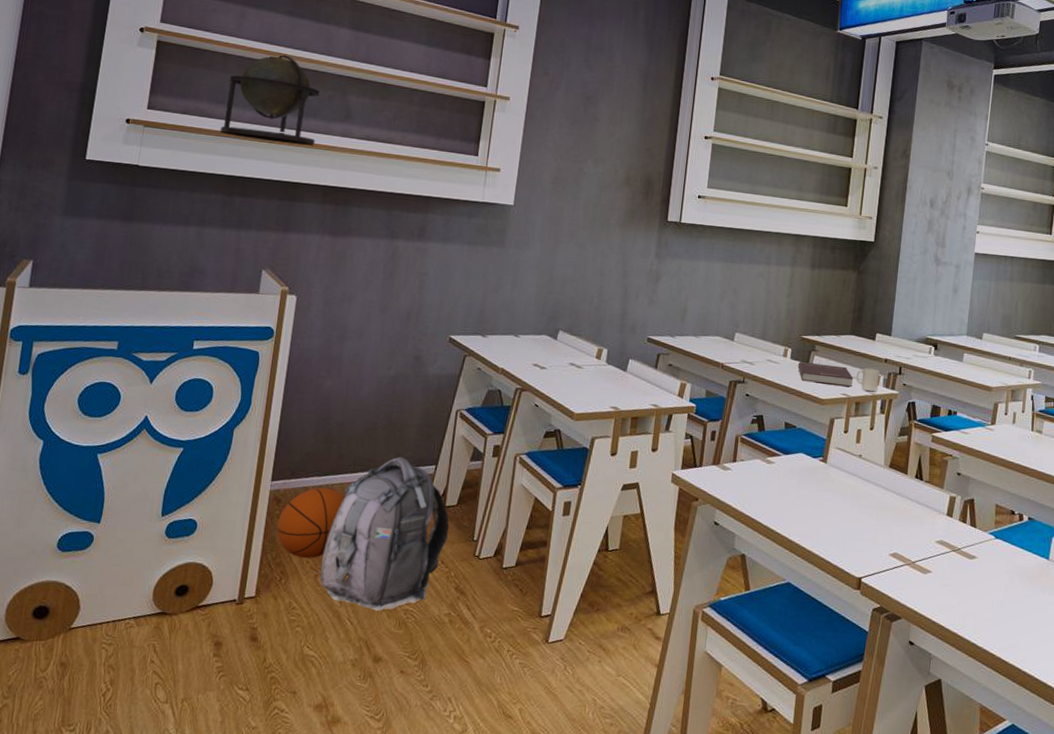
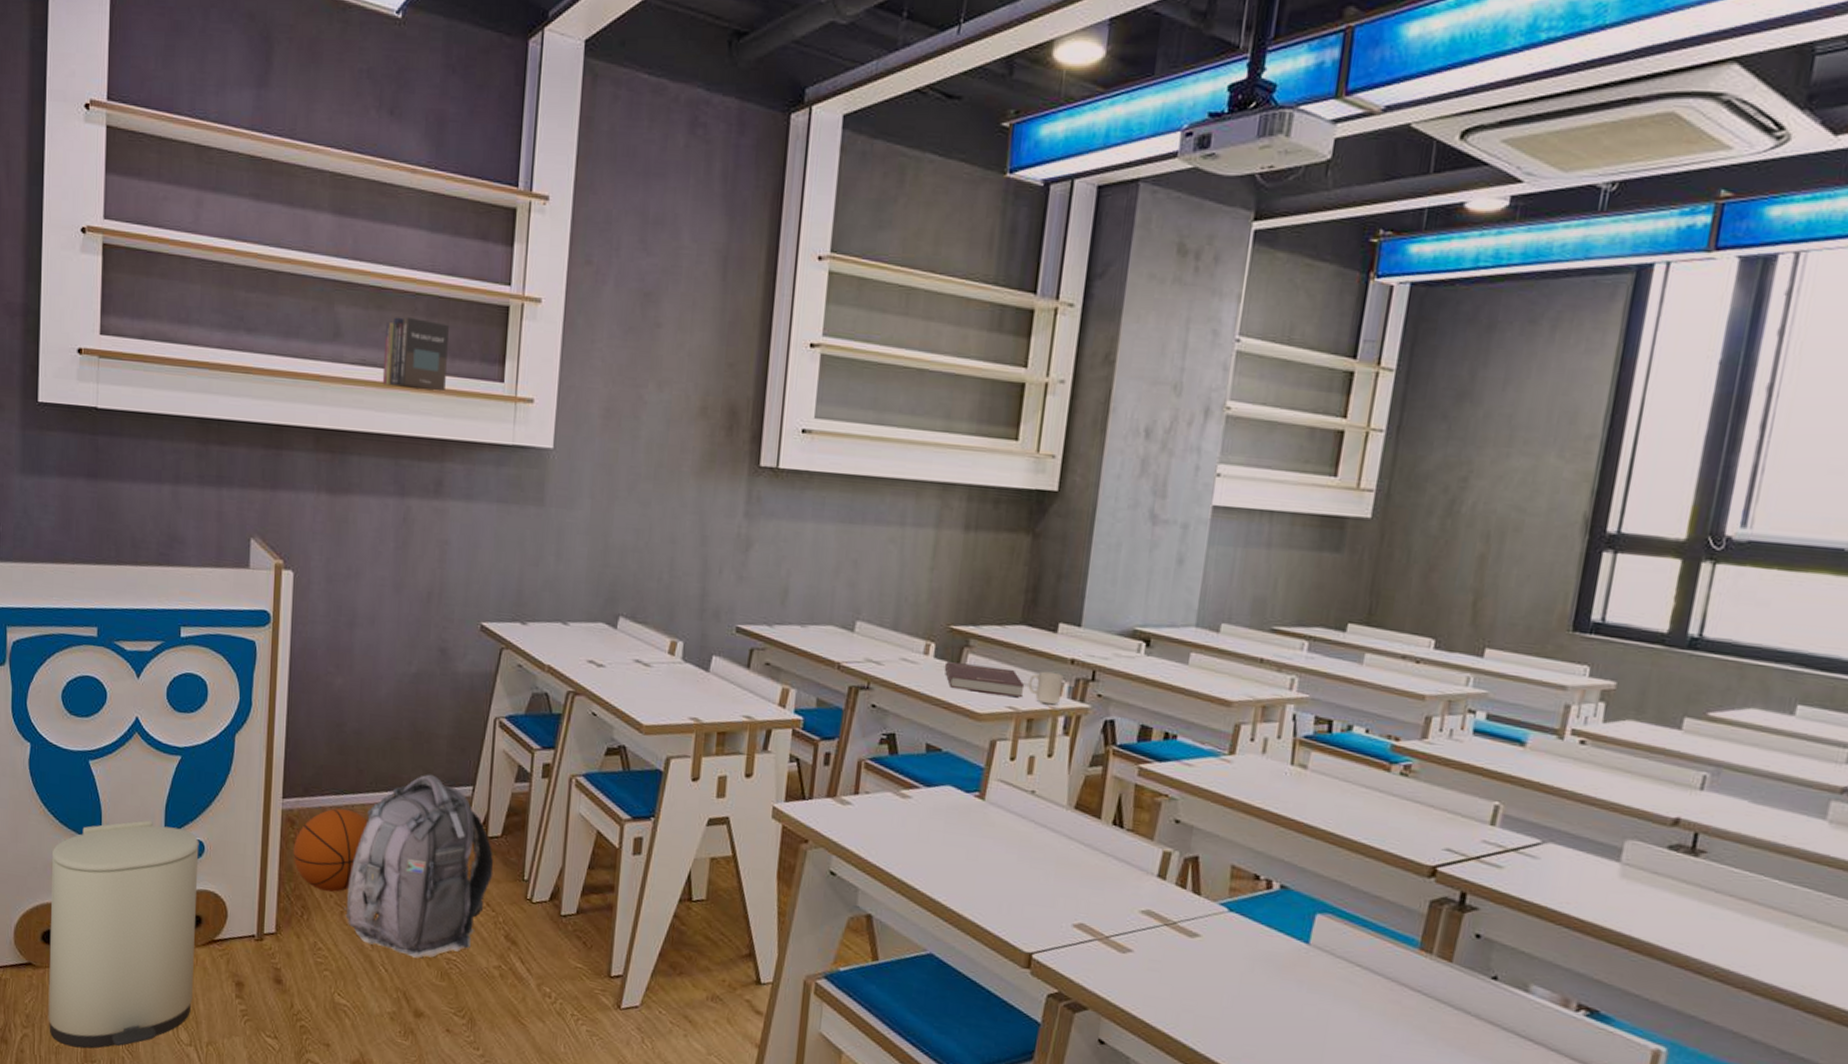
pedal bin: none [29,504,193,713] -> present [48,820,199,1048]
globe: present [219,53,320,146] -> none [186,252,301,375]
books: none [381,105,438,162] -> present [382,316,449,392]

